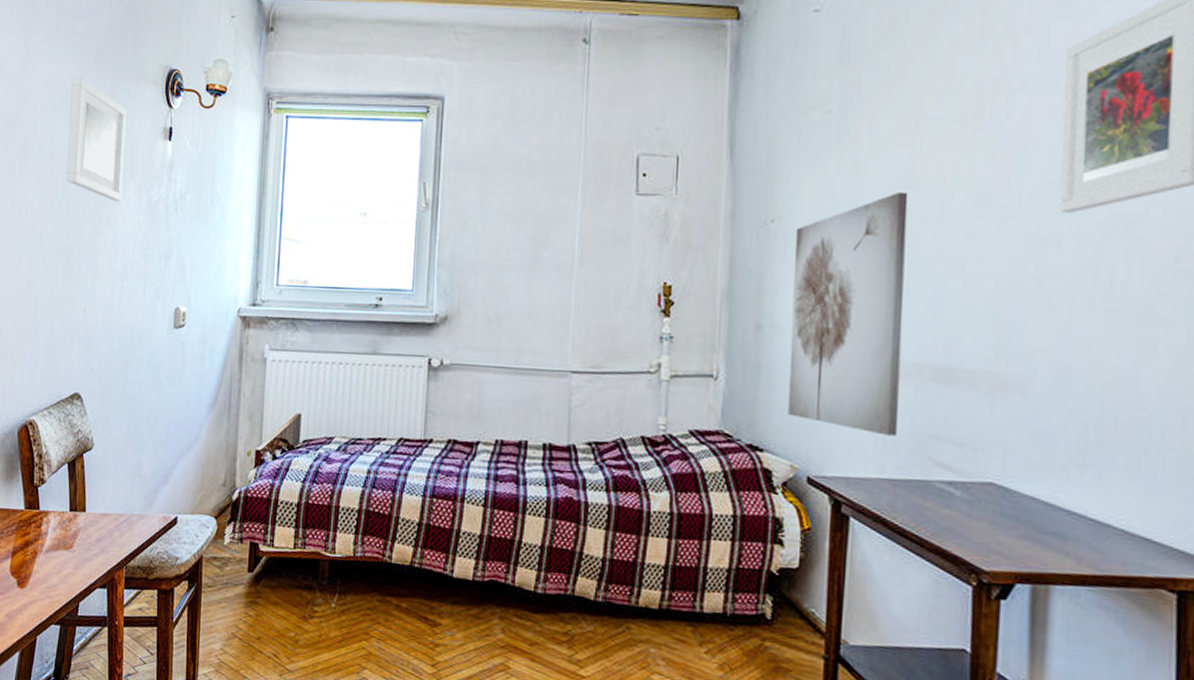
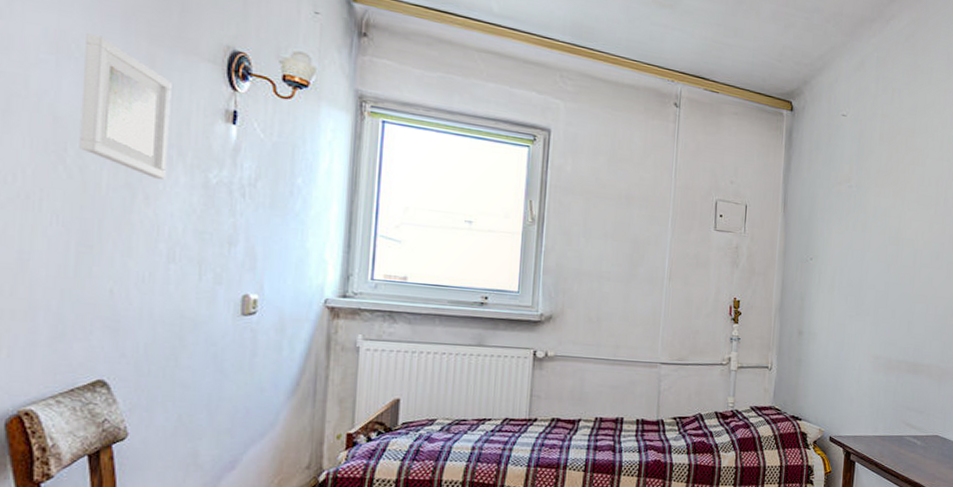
wall art: present [788,191,909,436] -> none [818,246,897,408]

